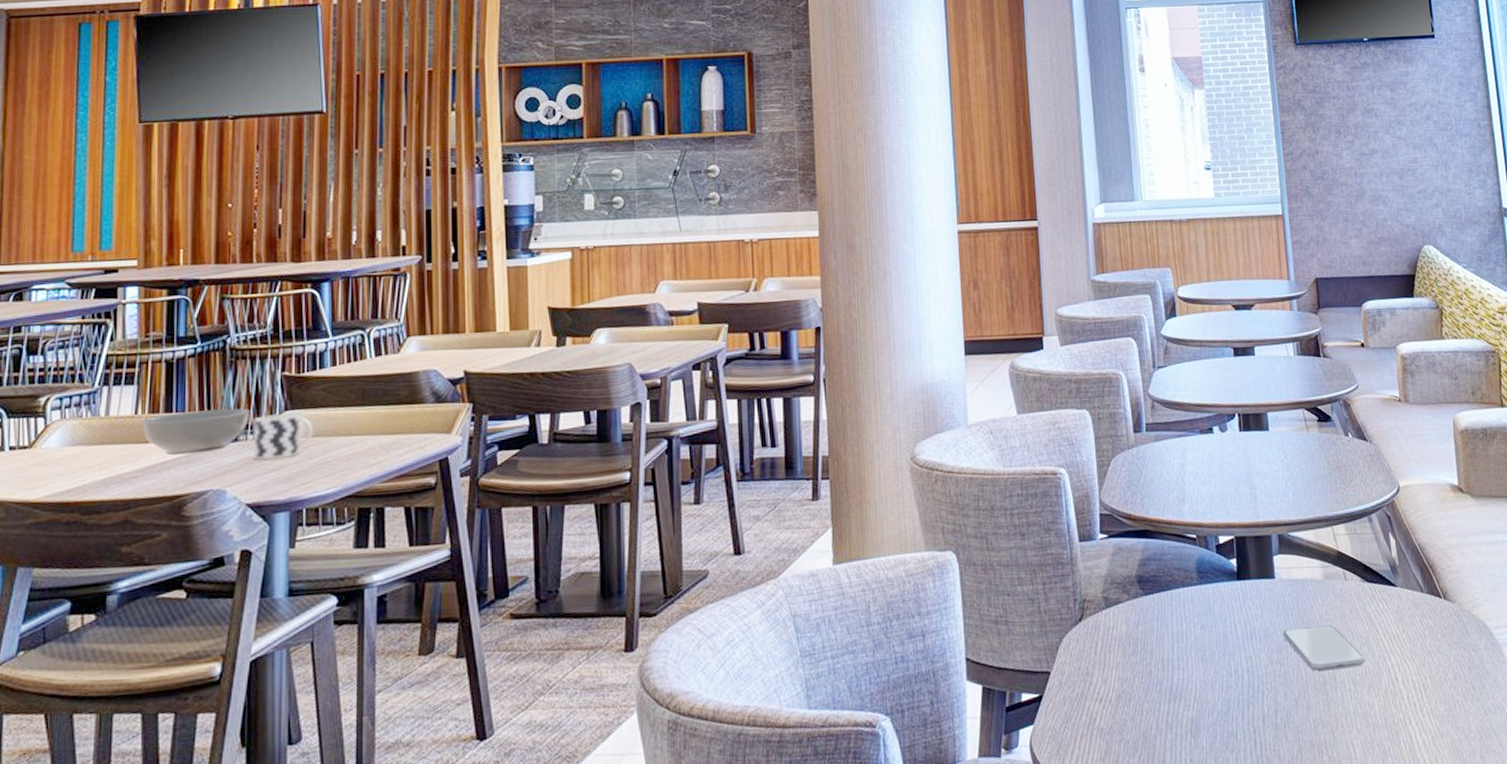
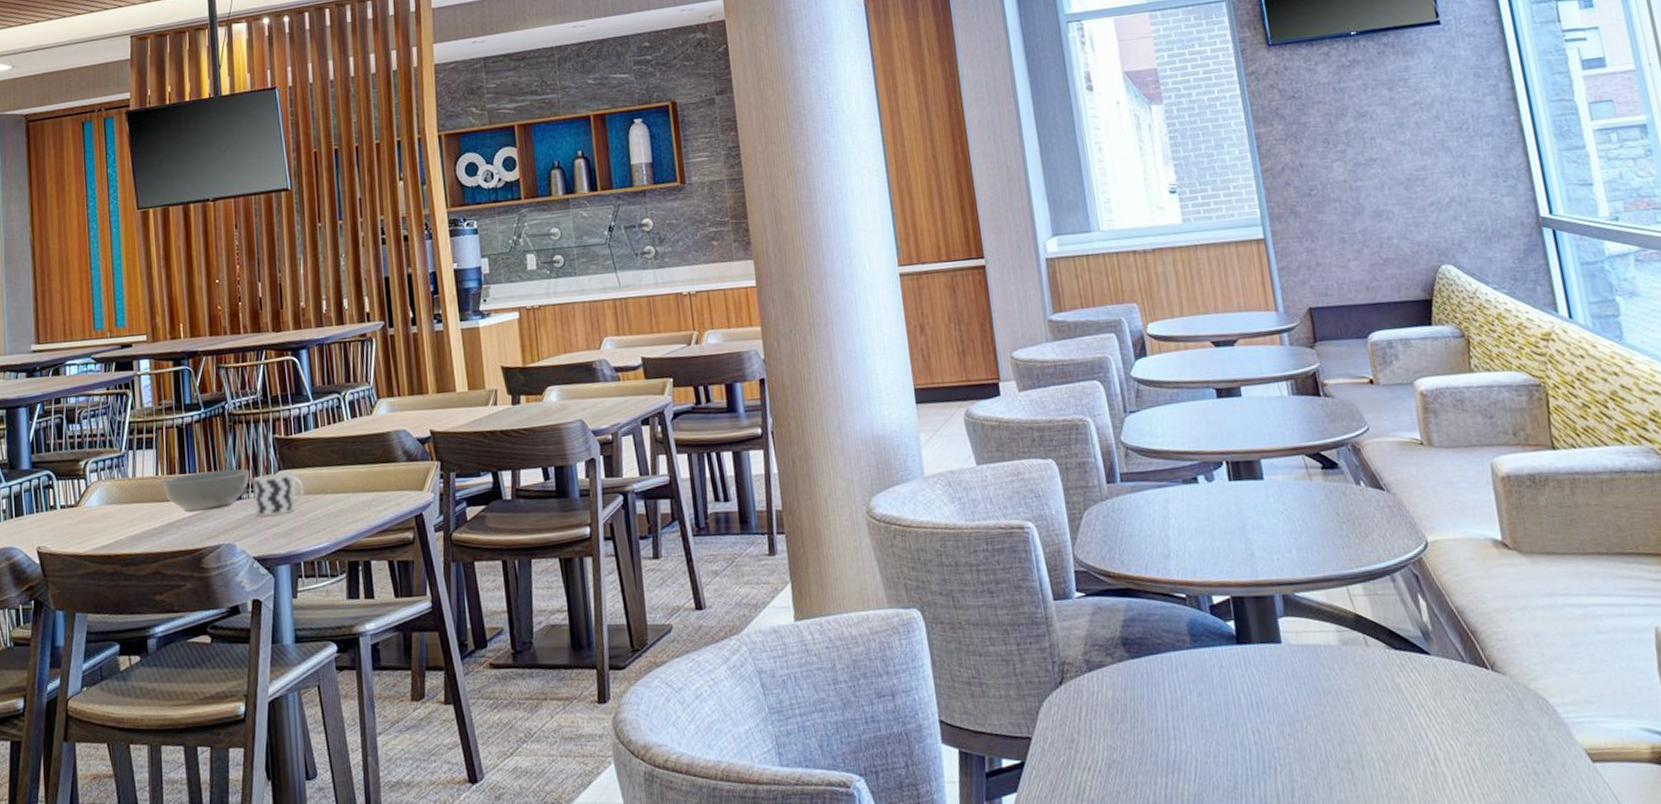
smartphone: present [1283,624,1365,671] -> none [1295,696,1397,747]

